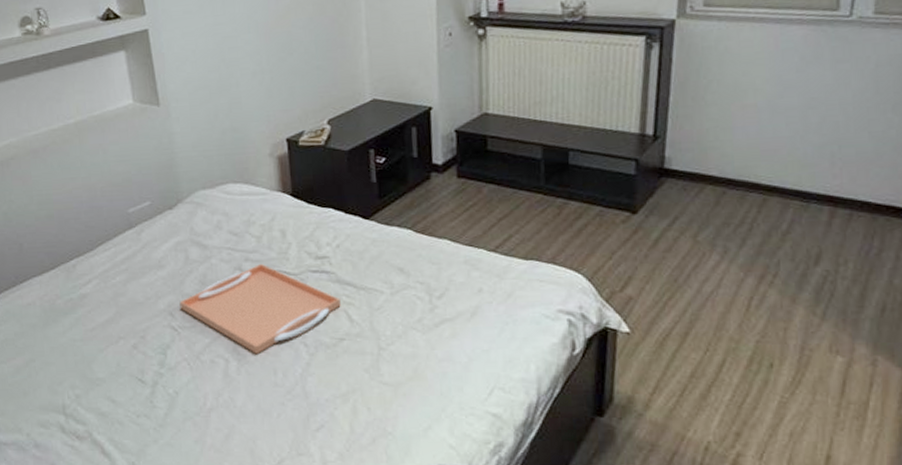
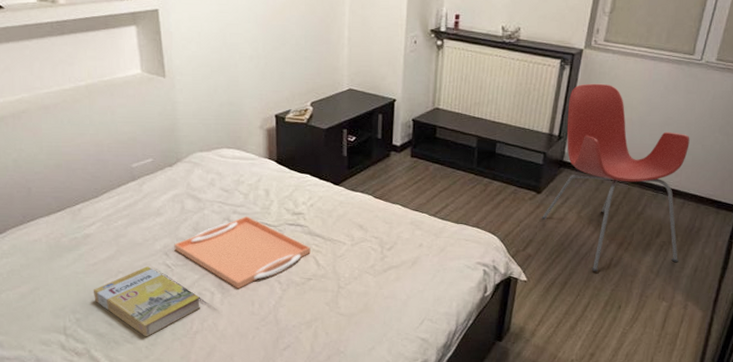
book: none [92,330,214,417] -> present [93,266,200,337]
armchair: none [641,61,855,317] -> present [541,83,690,272]

